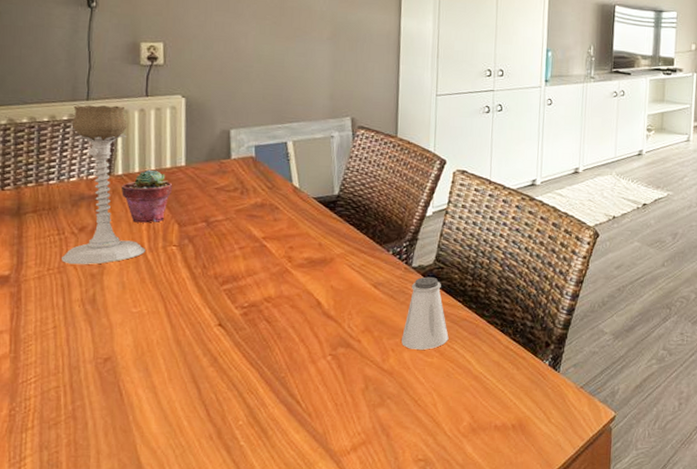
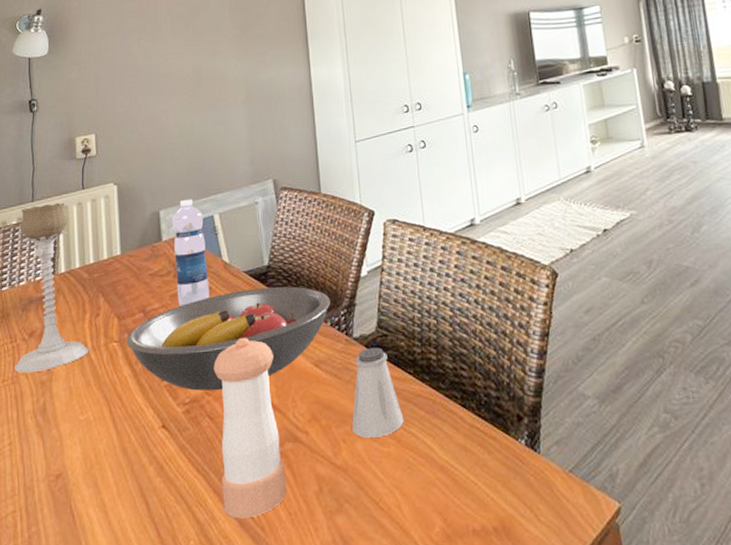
potted succulent: present [122,169,173,223] -> none [65,263,111,321]
fruit bowl: none [186,214,395,299] -> present [126,286,331,391]
water bottle: none [243,122,277,221] -> present [172,199,210,306]
pepper shaker: none [273,255,336,406] -> present [213,337,287,519]

